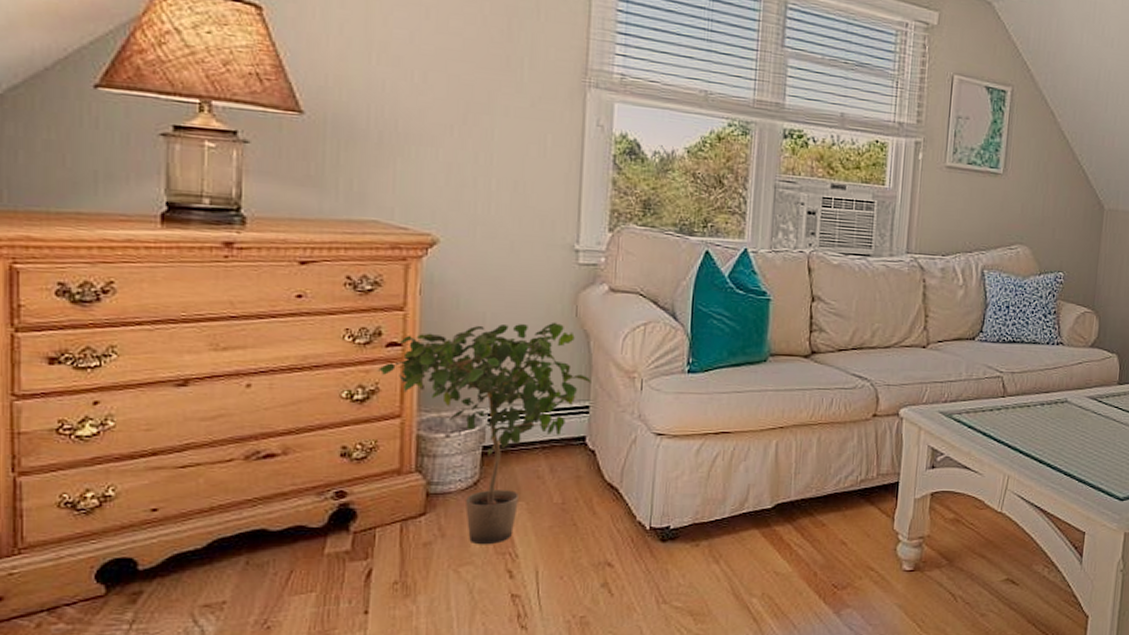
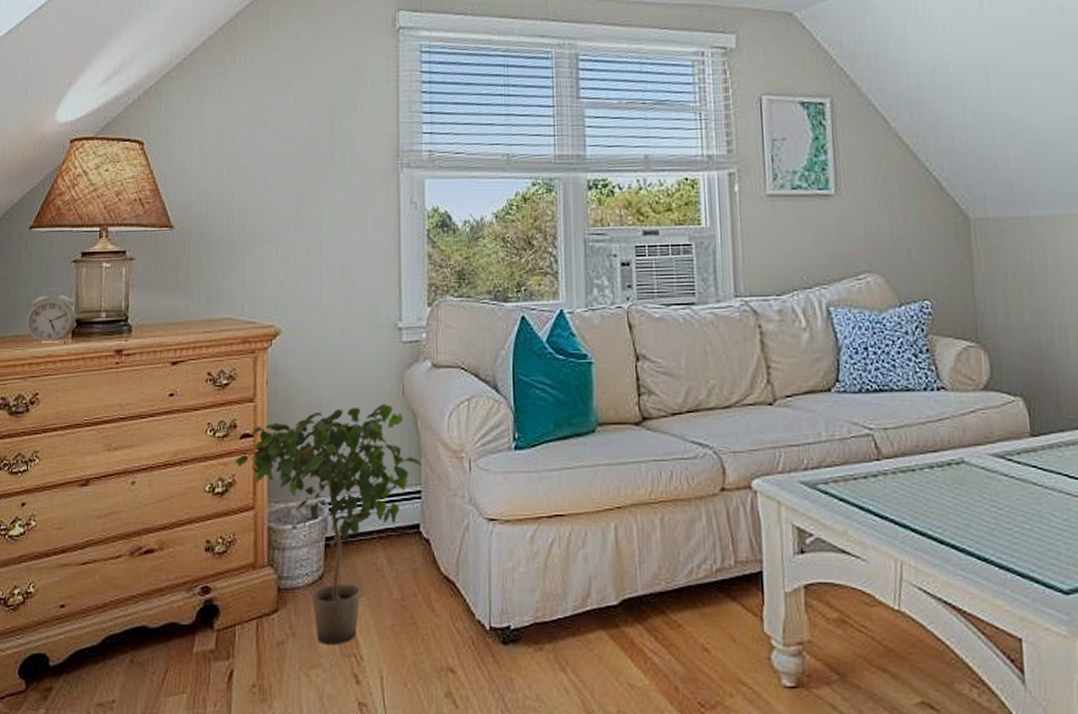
alarm clock: none [92,161,168,227] -> present [25,287,77,344]

